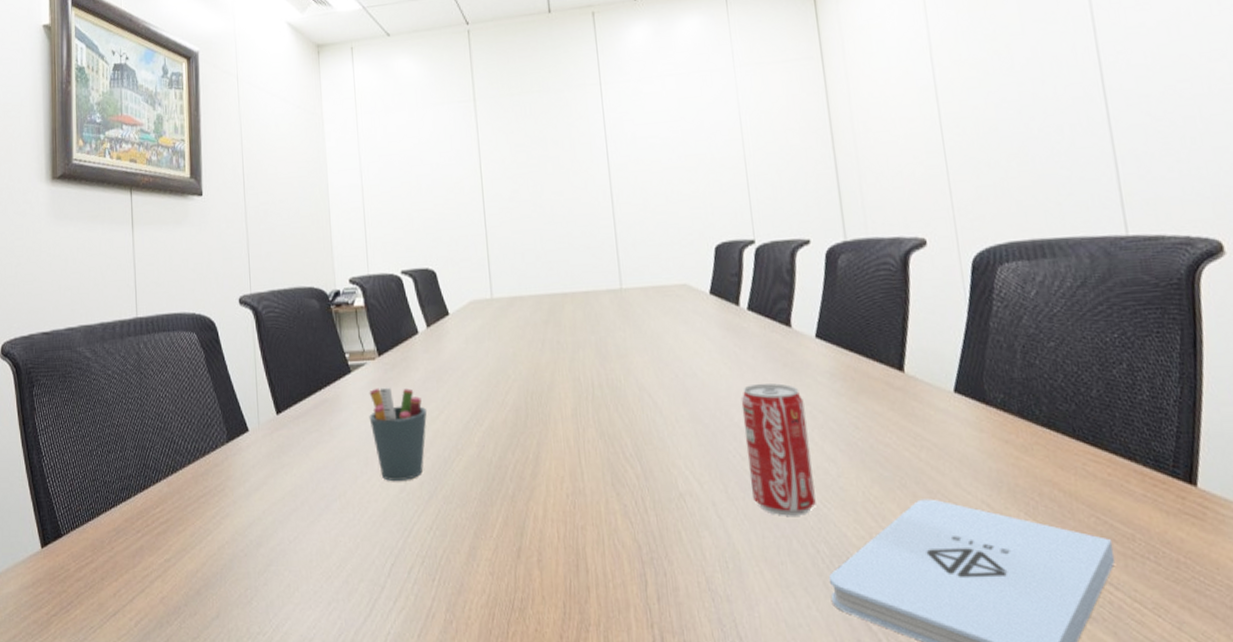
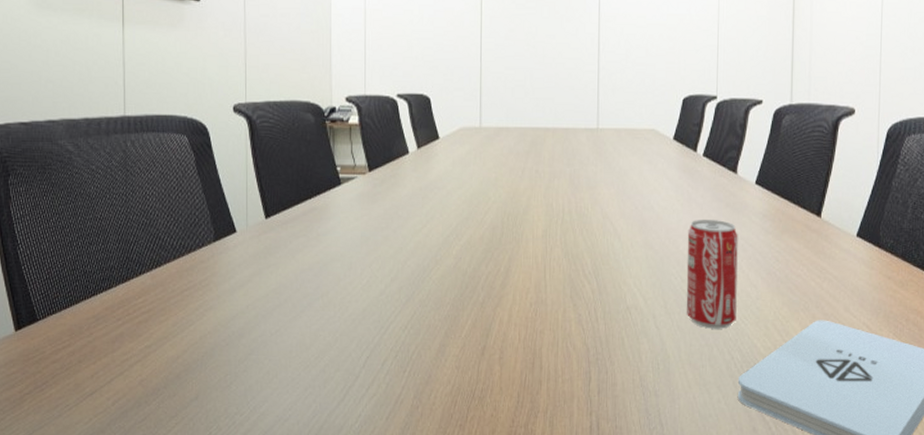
pen holder: present [369,387,427,481] -> none [356,200,411,284]

